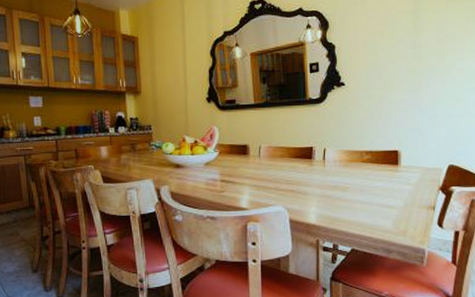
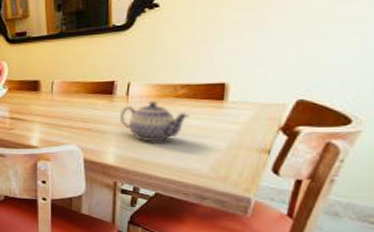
teapot: none [319,165,374,203] -> present [121,101,190,143]

